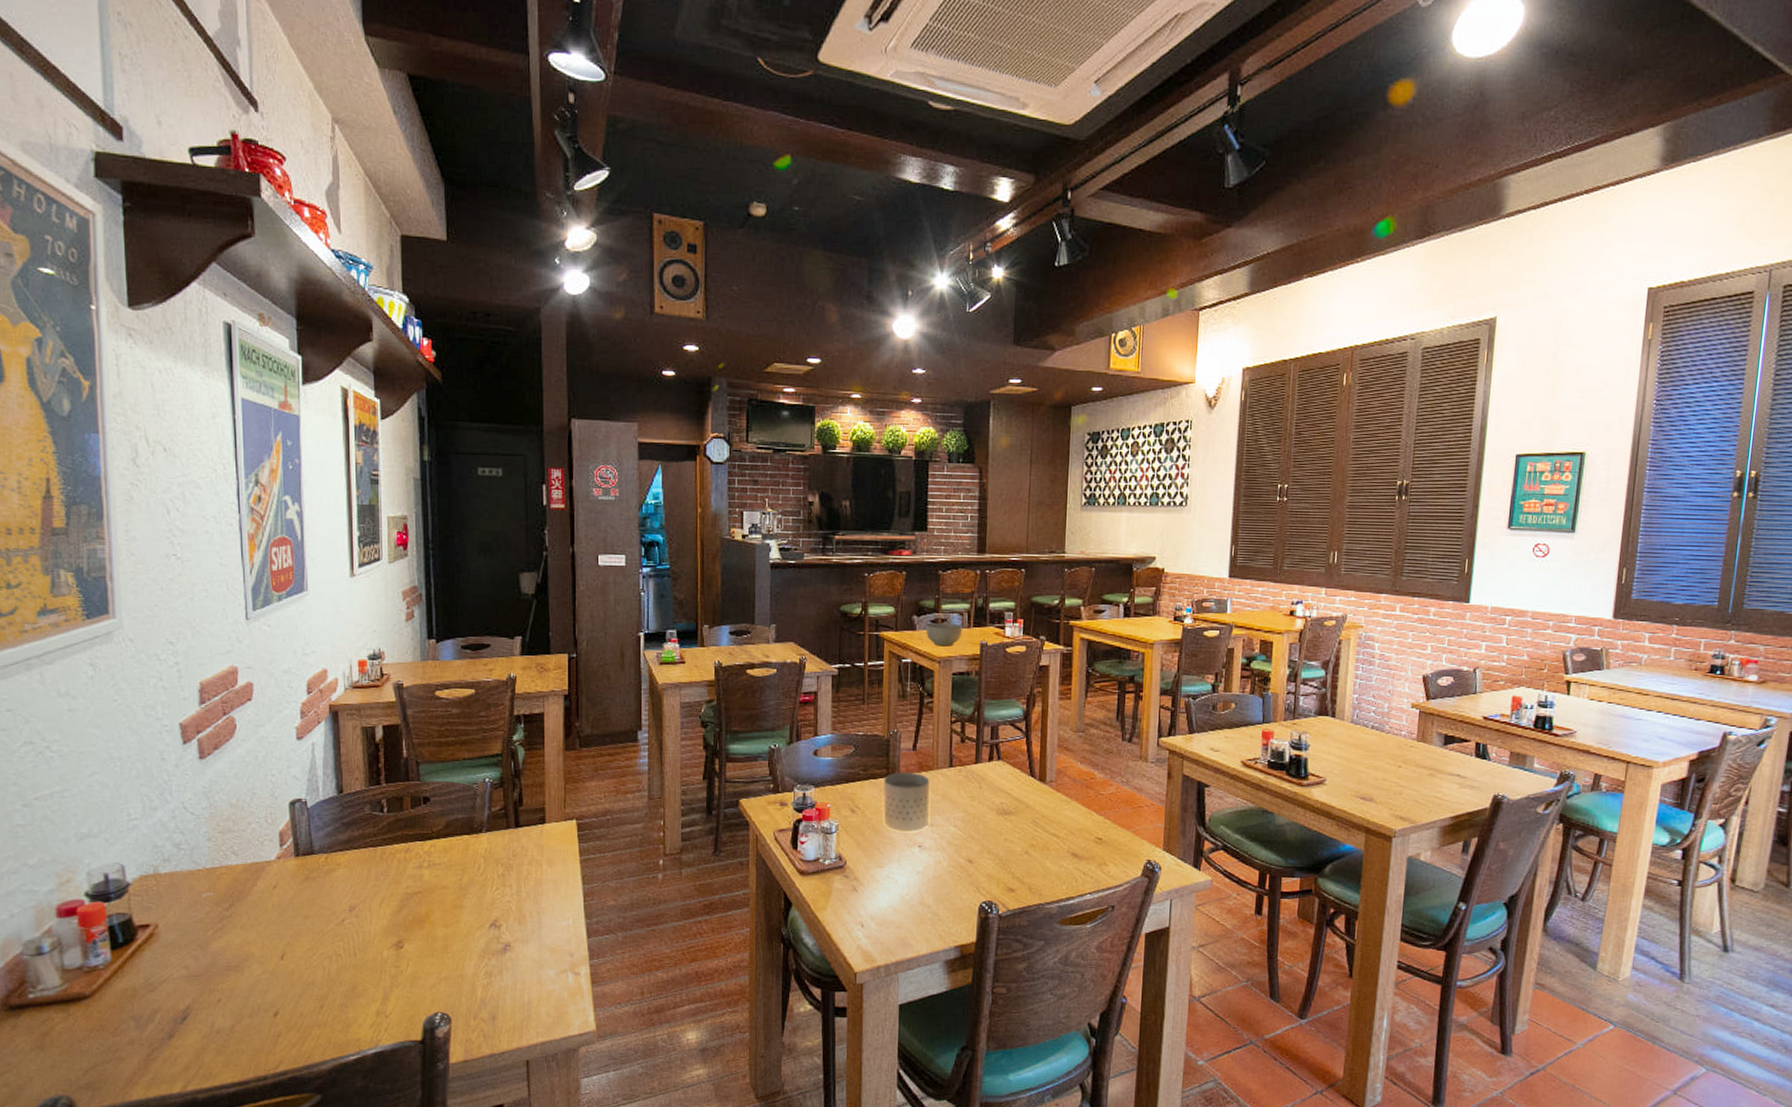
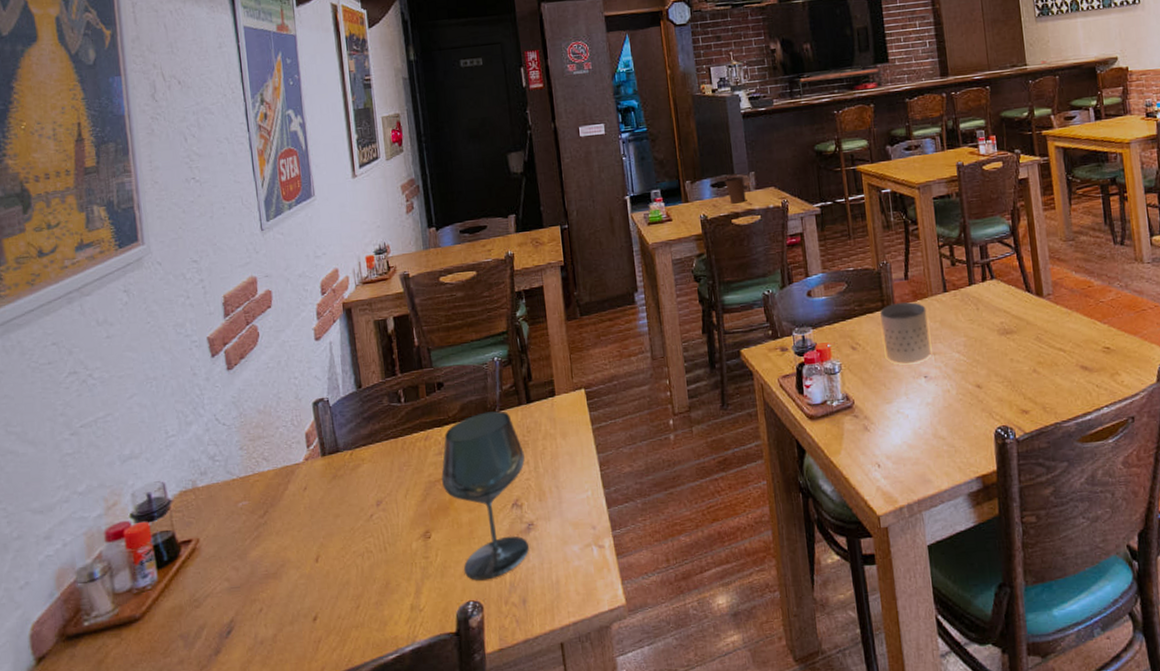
wine glass: none [420,831,507,994] -> present [441,411,529,581]
cup: none [744,626,768,654] -> present [725,176,749,204]
bowl: present [926,622,963,647] -> none [900,148,938,173]

